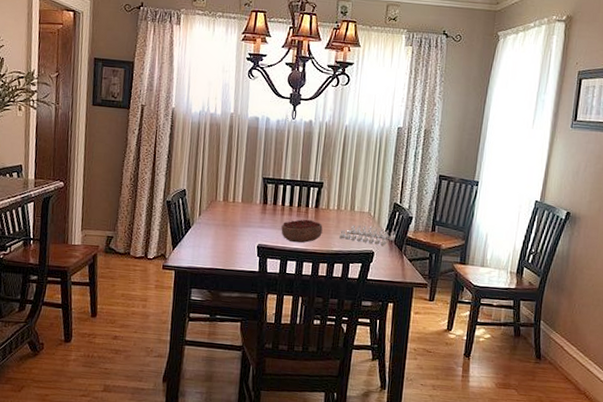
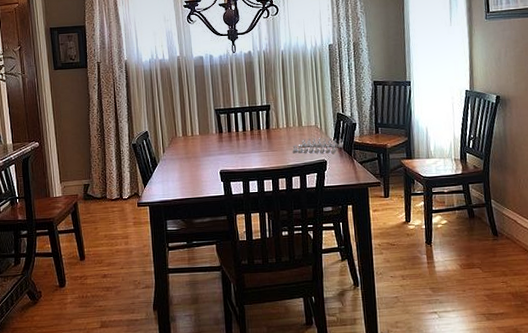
decorative bowl: present [281,219,323,243] -> none [238,140,277,164]

